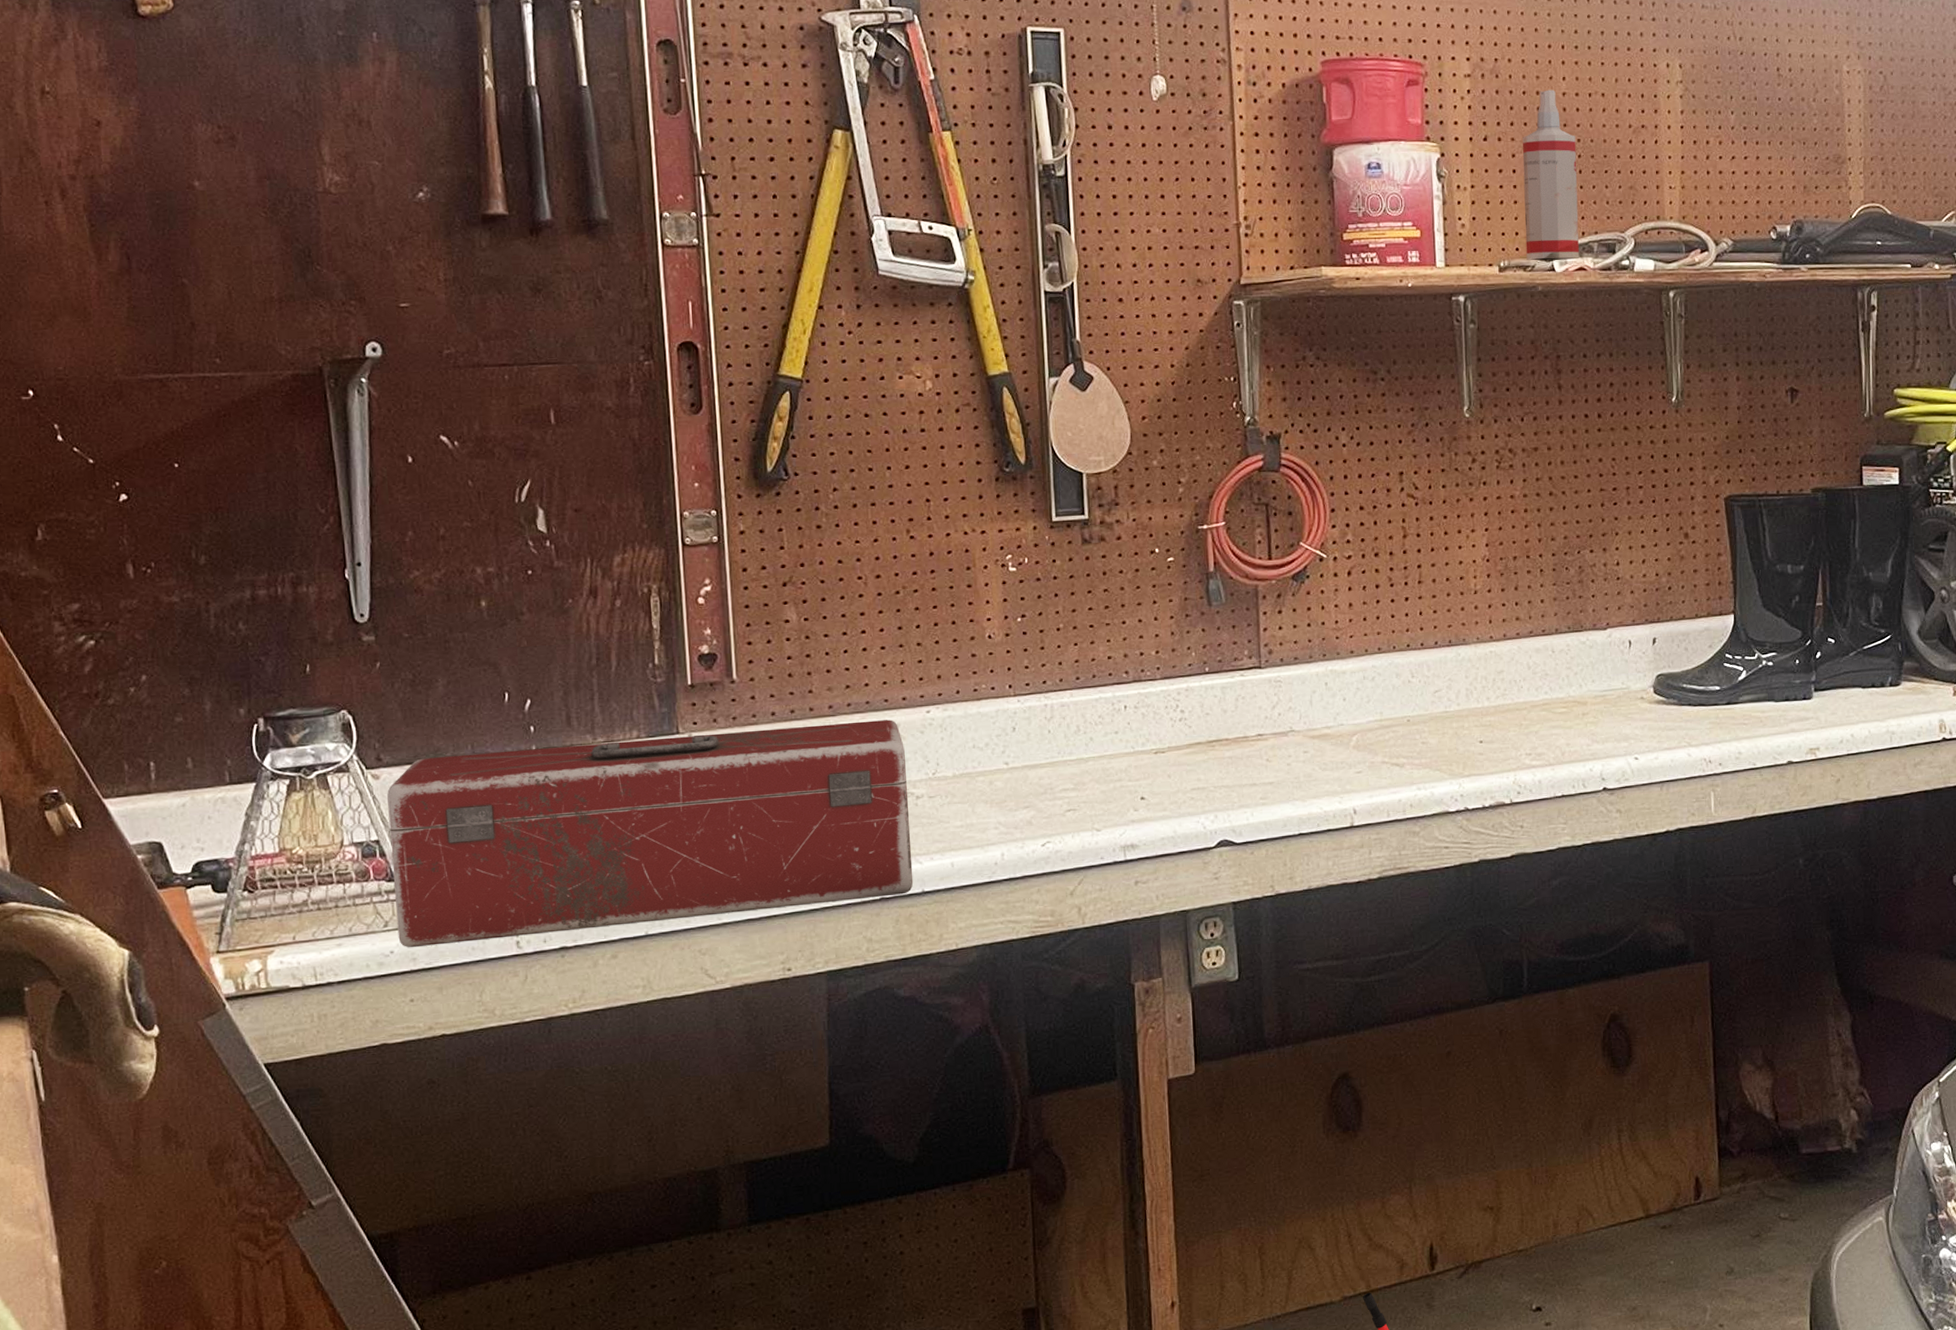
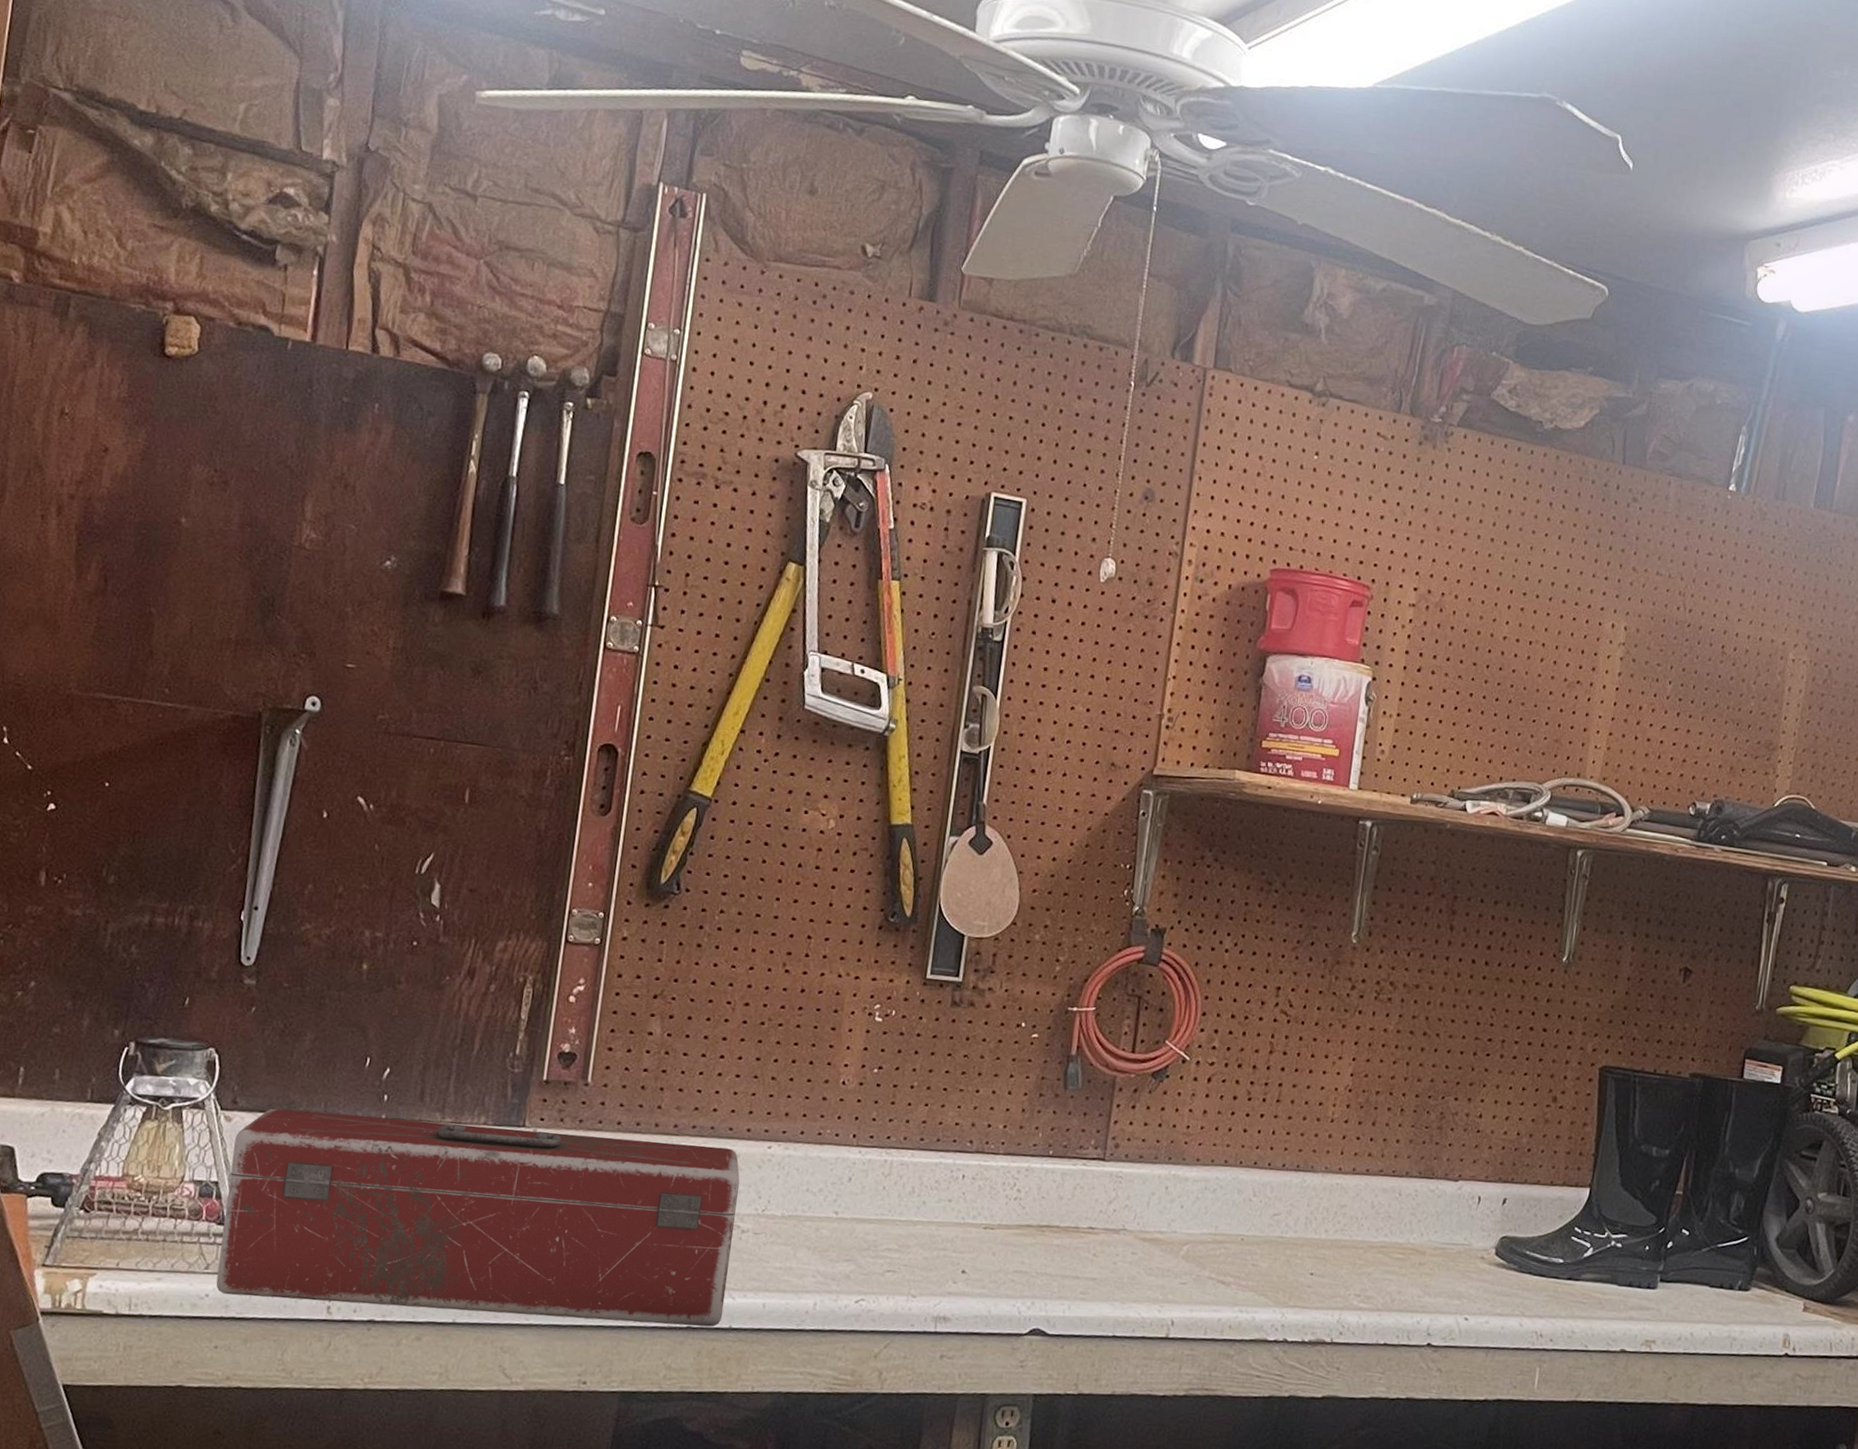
spray bottle: present [1522,89,1579,261] -> none [1440,631,1509,804]

